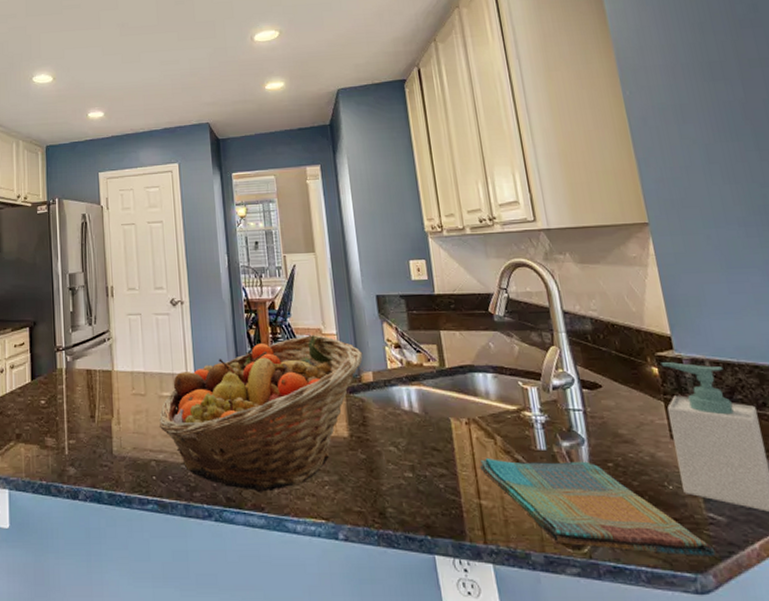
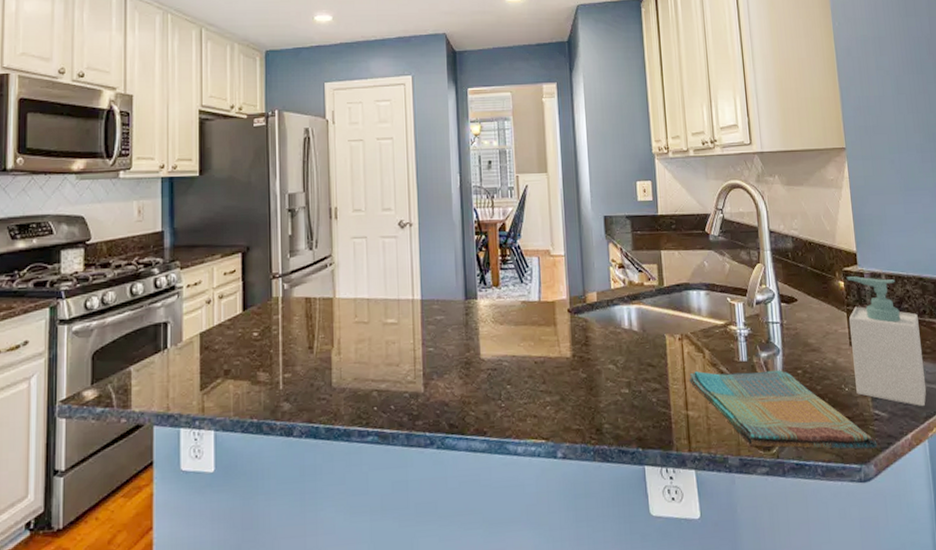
fruit basket: present [159,335,363,493] -> none [382,256,589,418]

